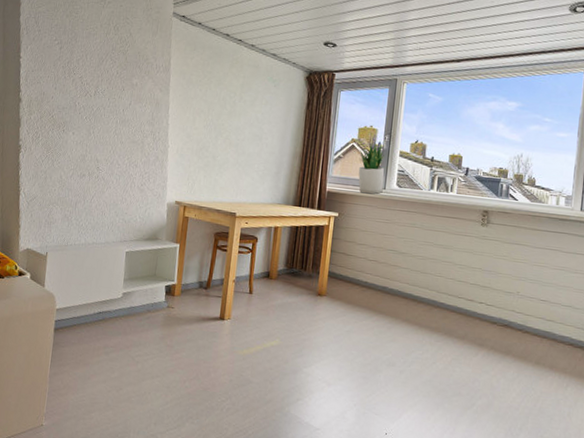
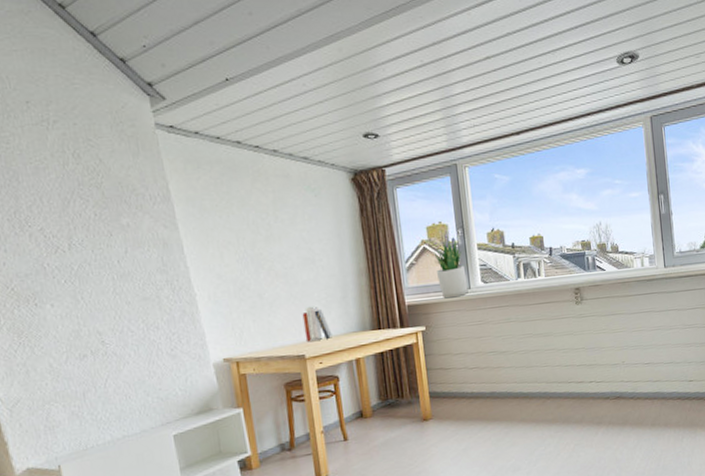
books: none [240,174,261,205] -> present [302,306,332,341]

